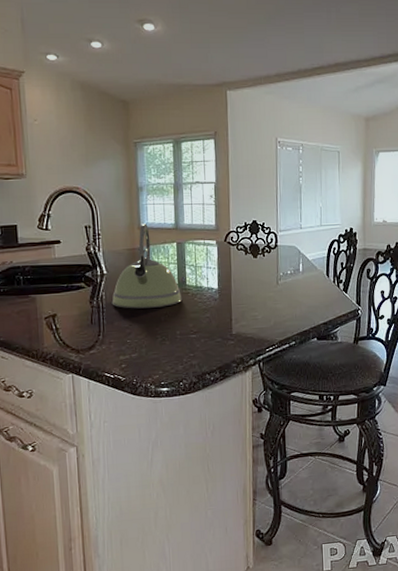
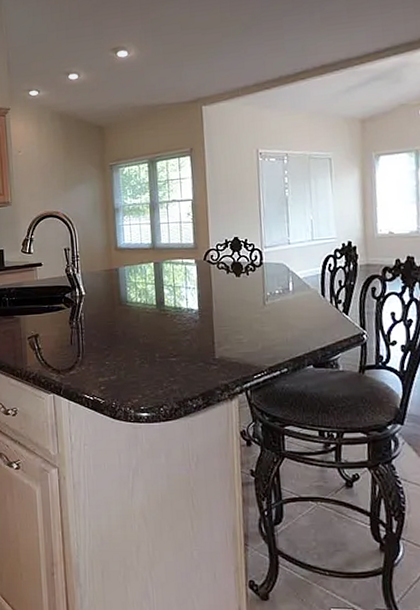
kettle: present [111,223,183,309] -> none [90,244,161,330]

